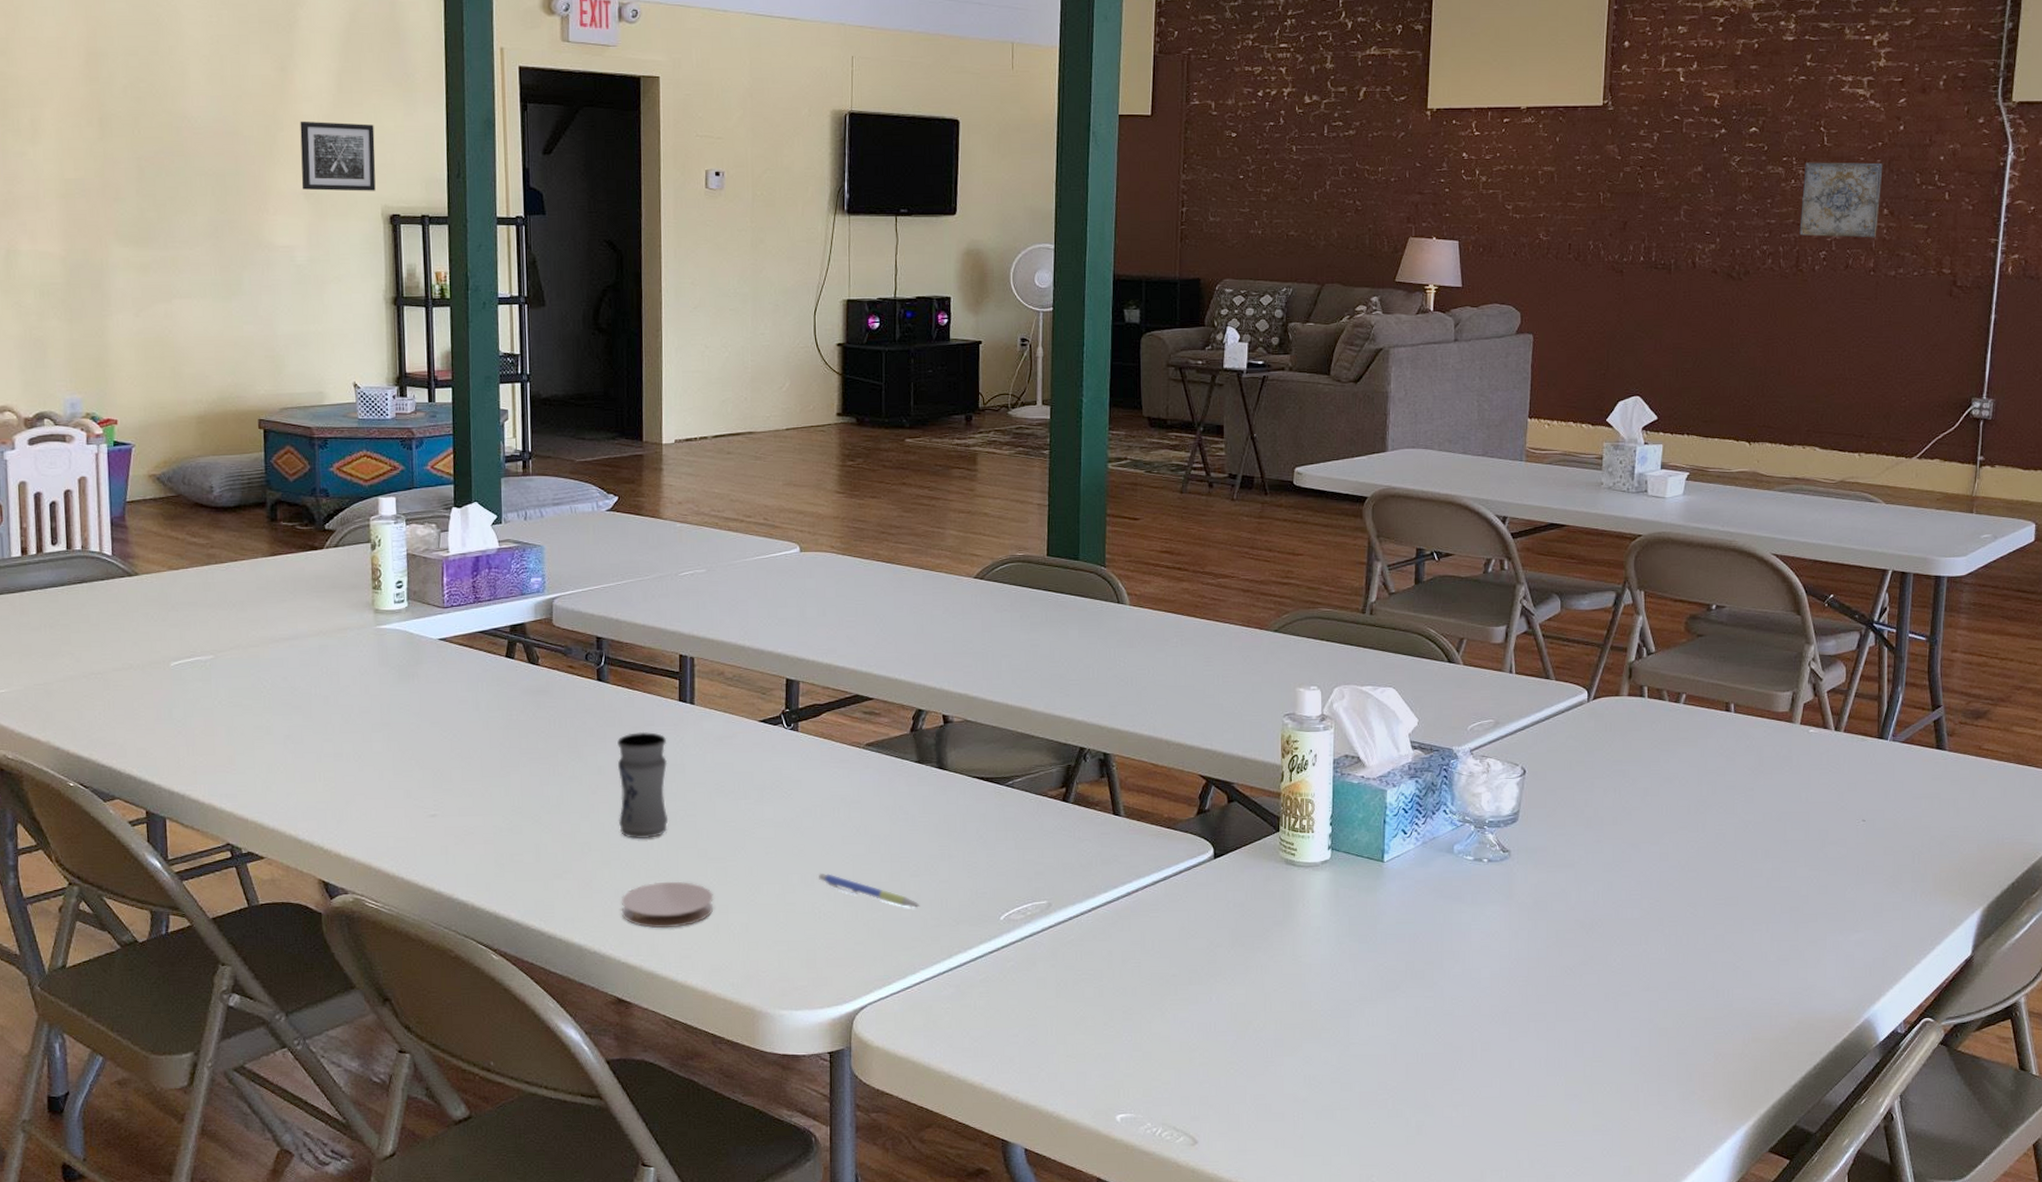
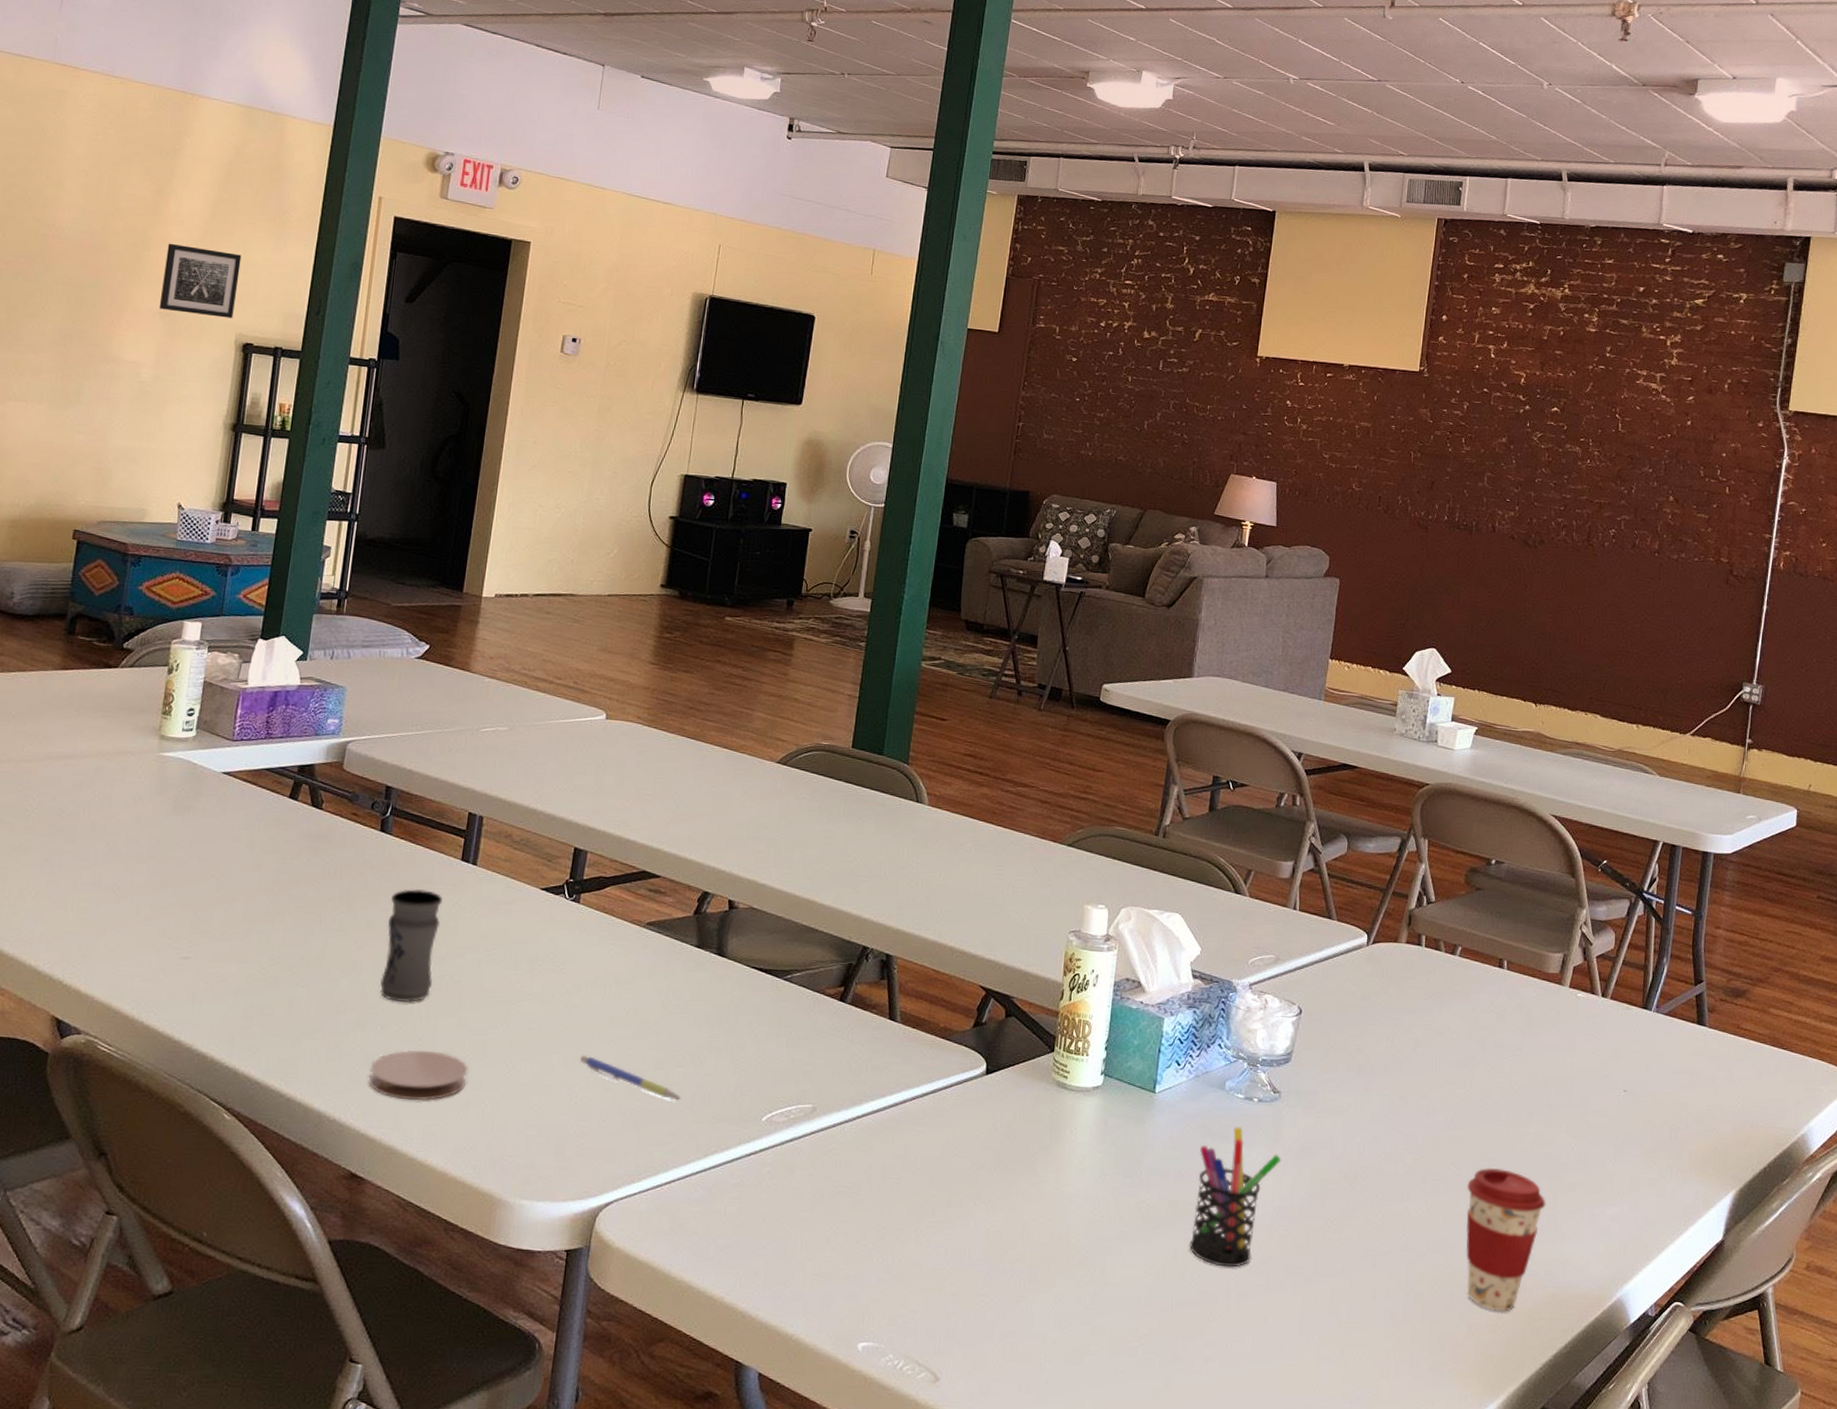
pen holder: none [1430,887,1516,1020] -> present [1189,1127,1282,1268]
coffee cup: none [1705,905,1787,1040] -> present [1466,1167,1546,1312]
wall art: present [1799,162,1883,238] -> none [1592,445,1671,522]

